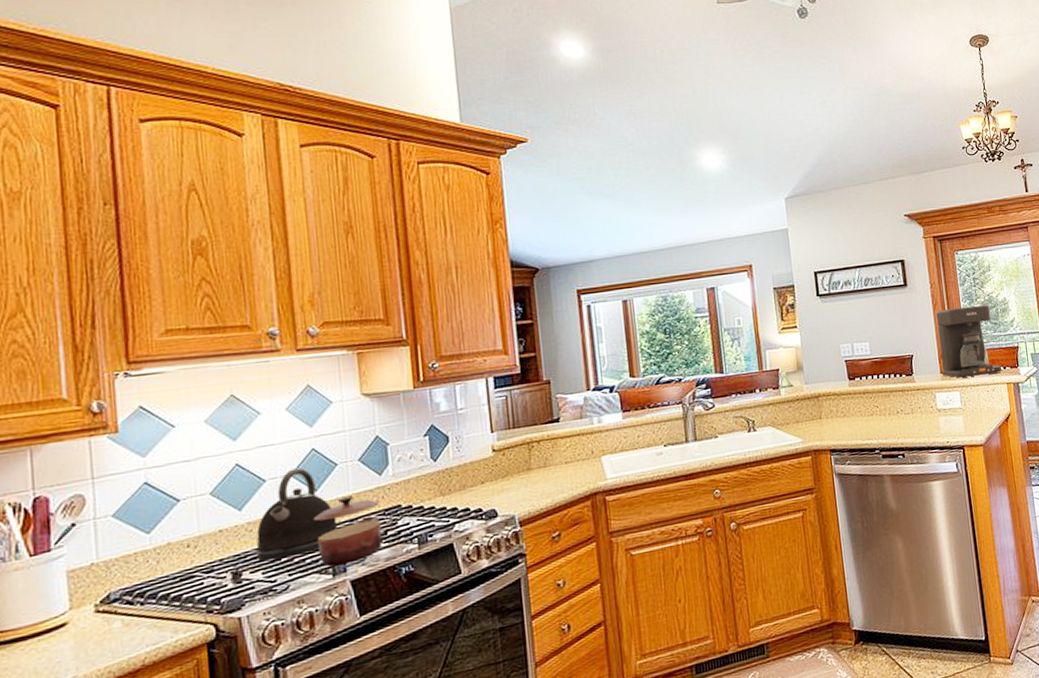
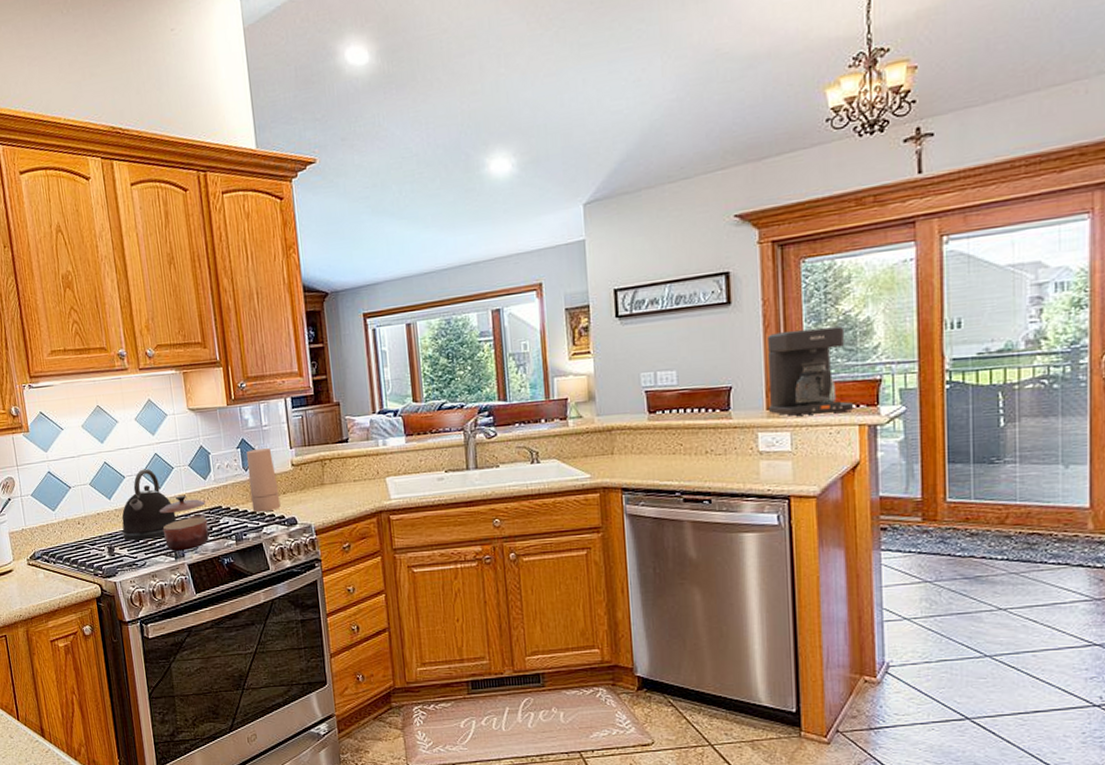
canister: none [435,434,478,509] -> present [246,448,281,513]

